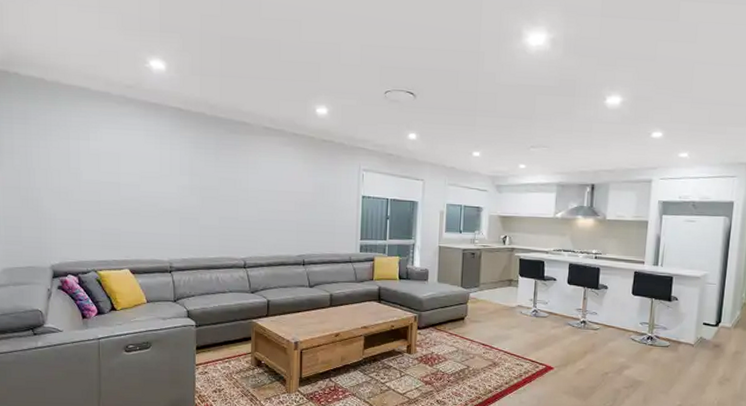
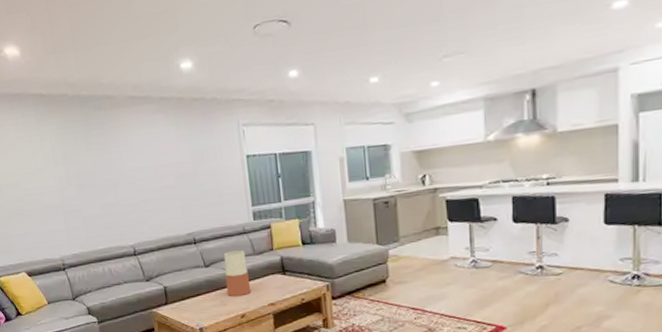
vase: none [326,276,349,318] -> present [223,250,252,297]

